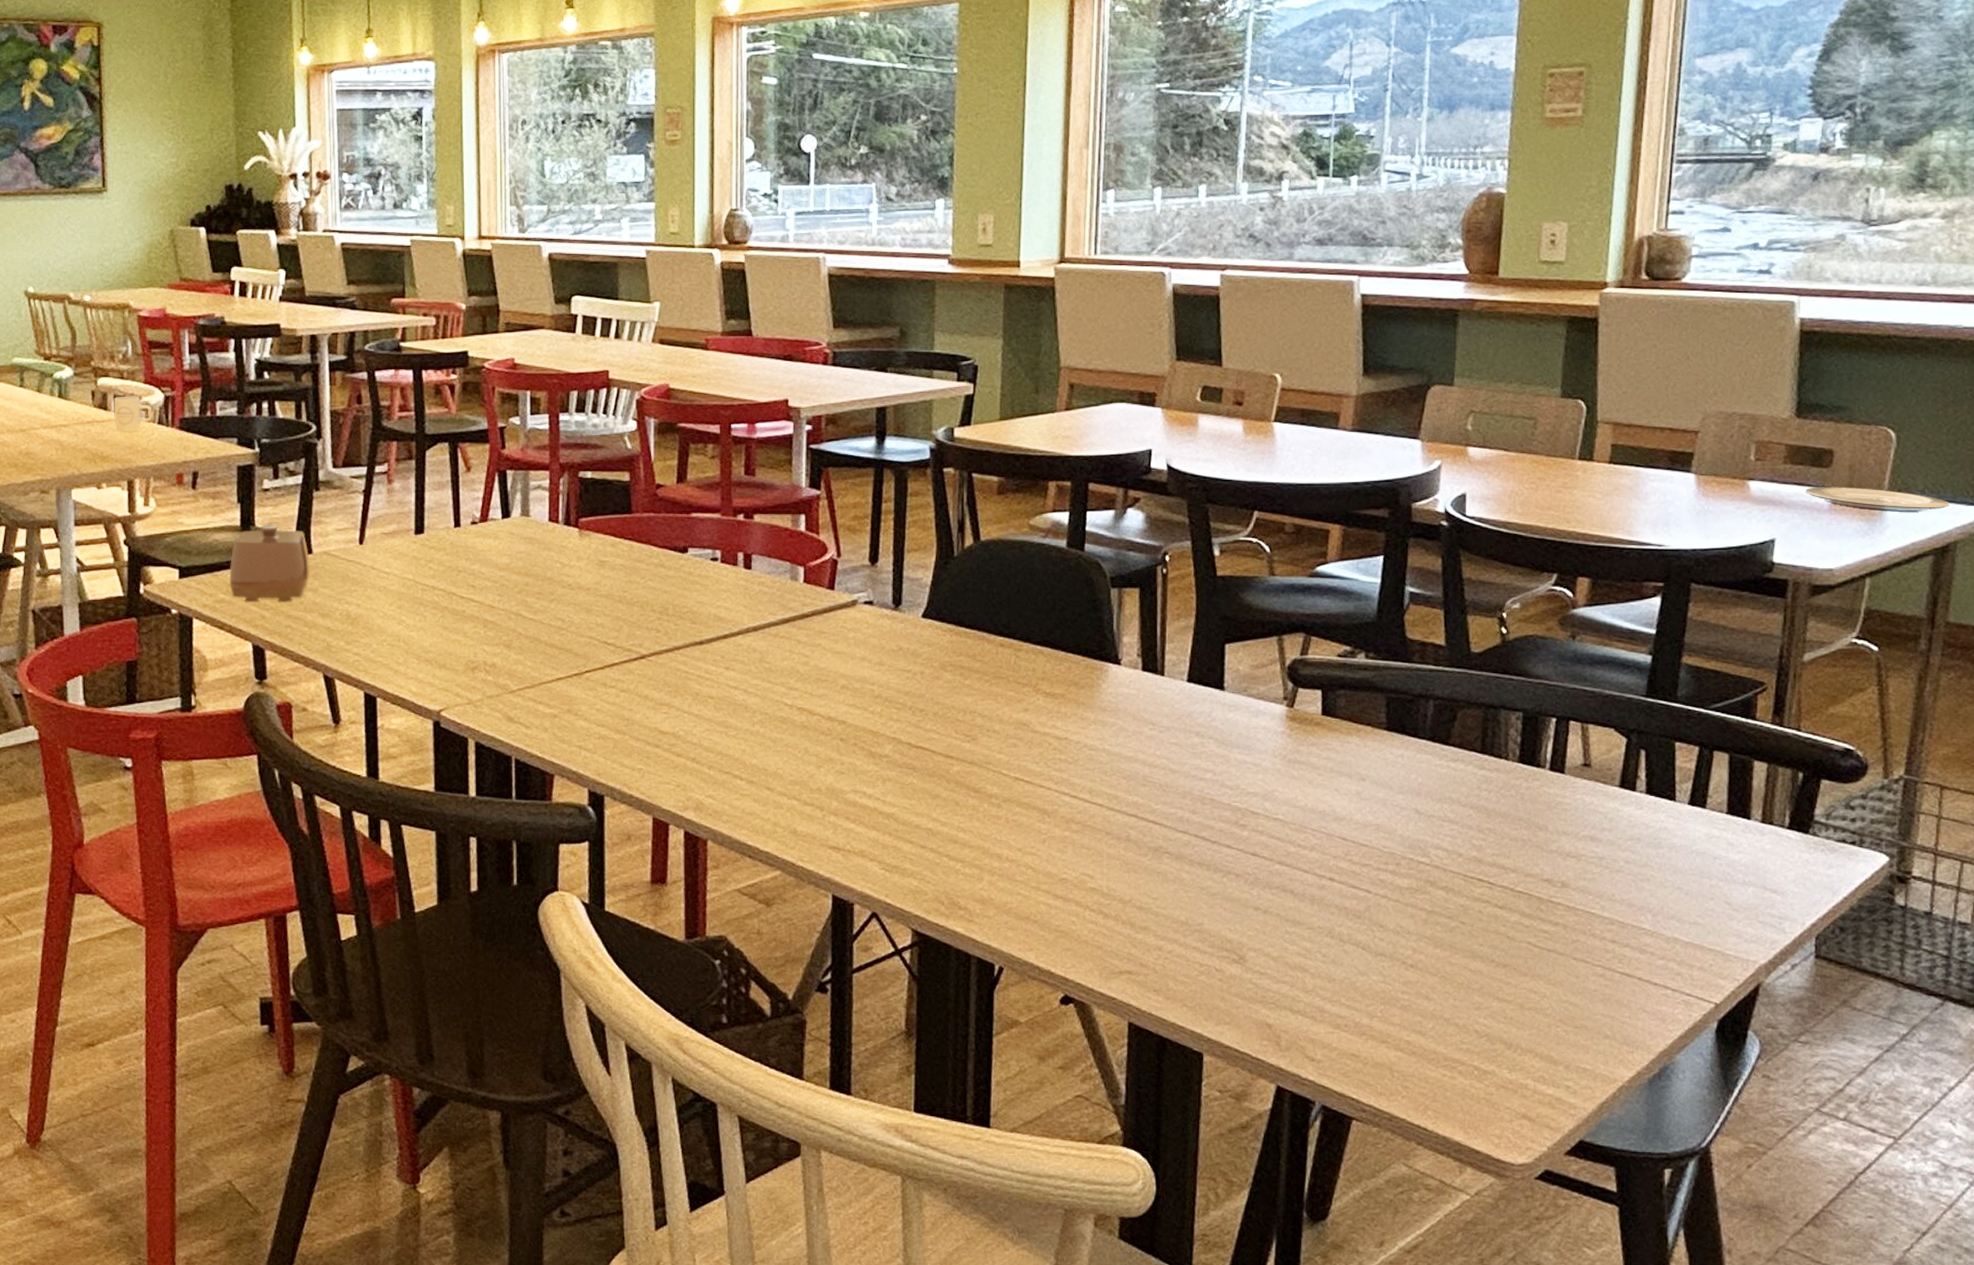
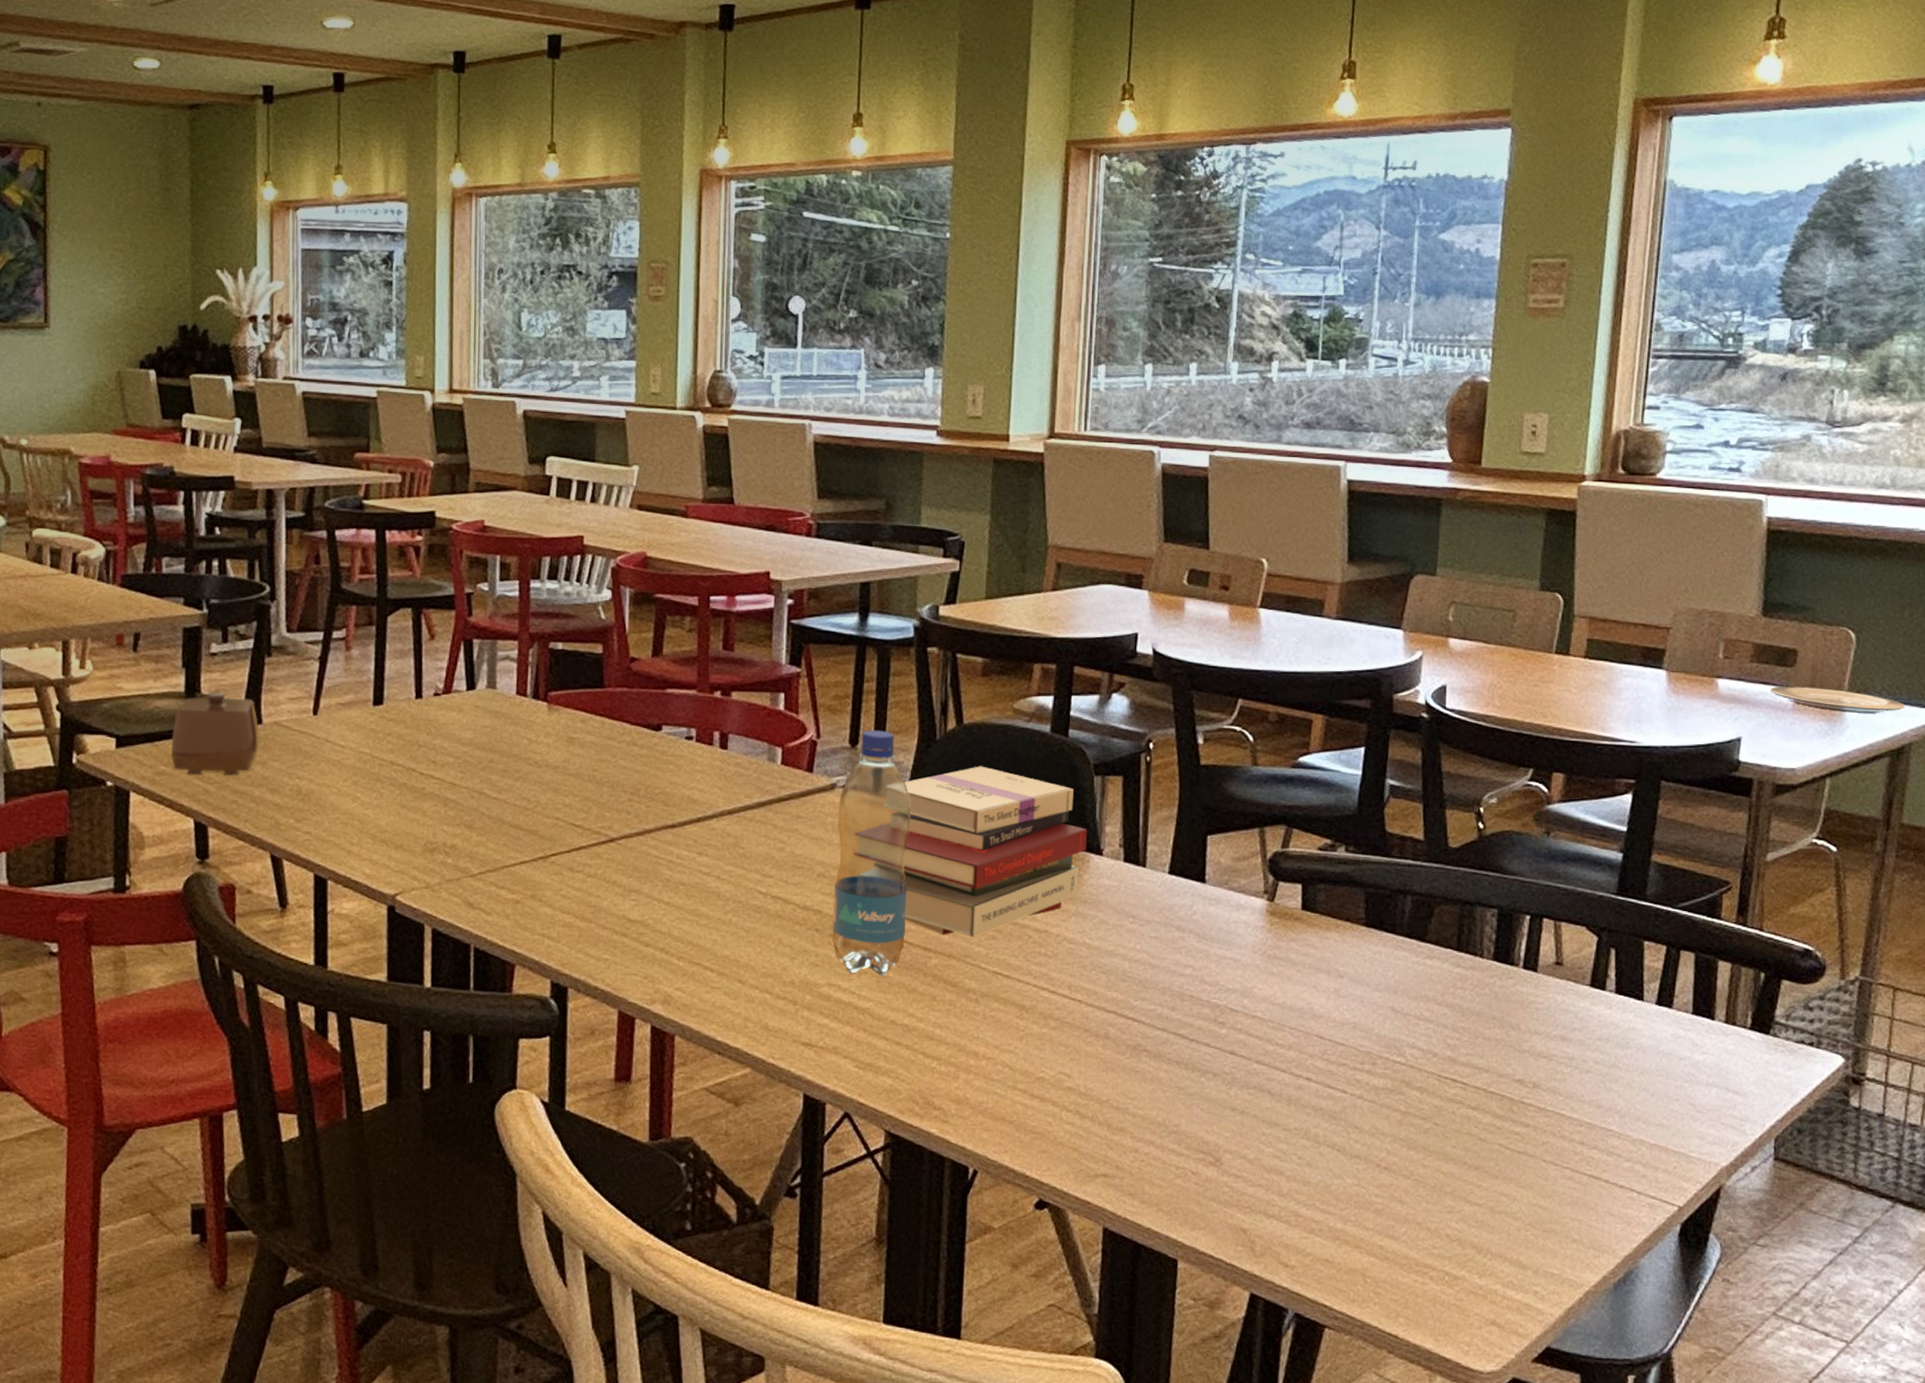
mug: present [113,397,152,432] -> none [49,550,92,589]
bottle: none [856,548,931,782] -> present [832,730,911,975]
books: none [924,581,1106,746] -> present [903,766,1088,938]

